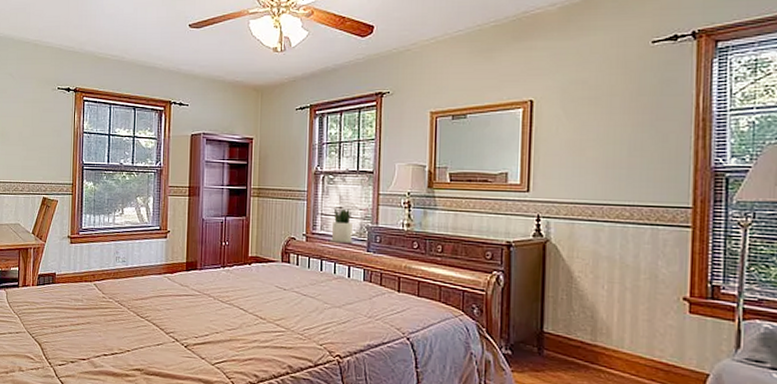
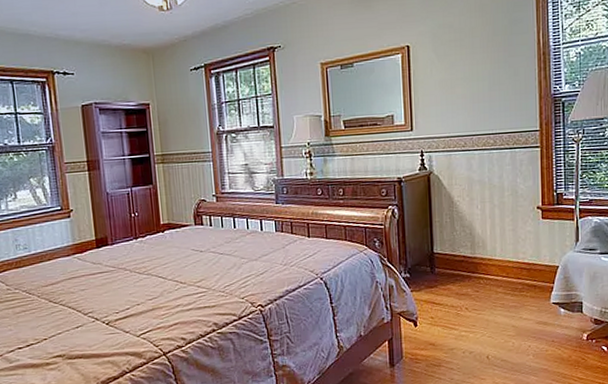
planter: present [329,208,353,244] -> none [239,165,262,200]

